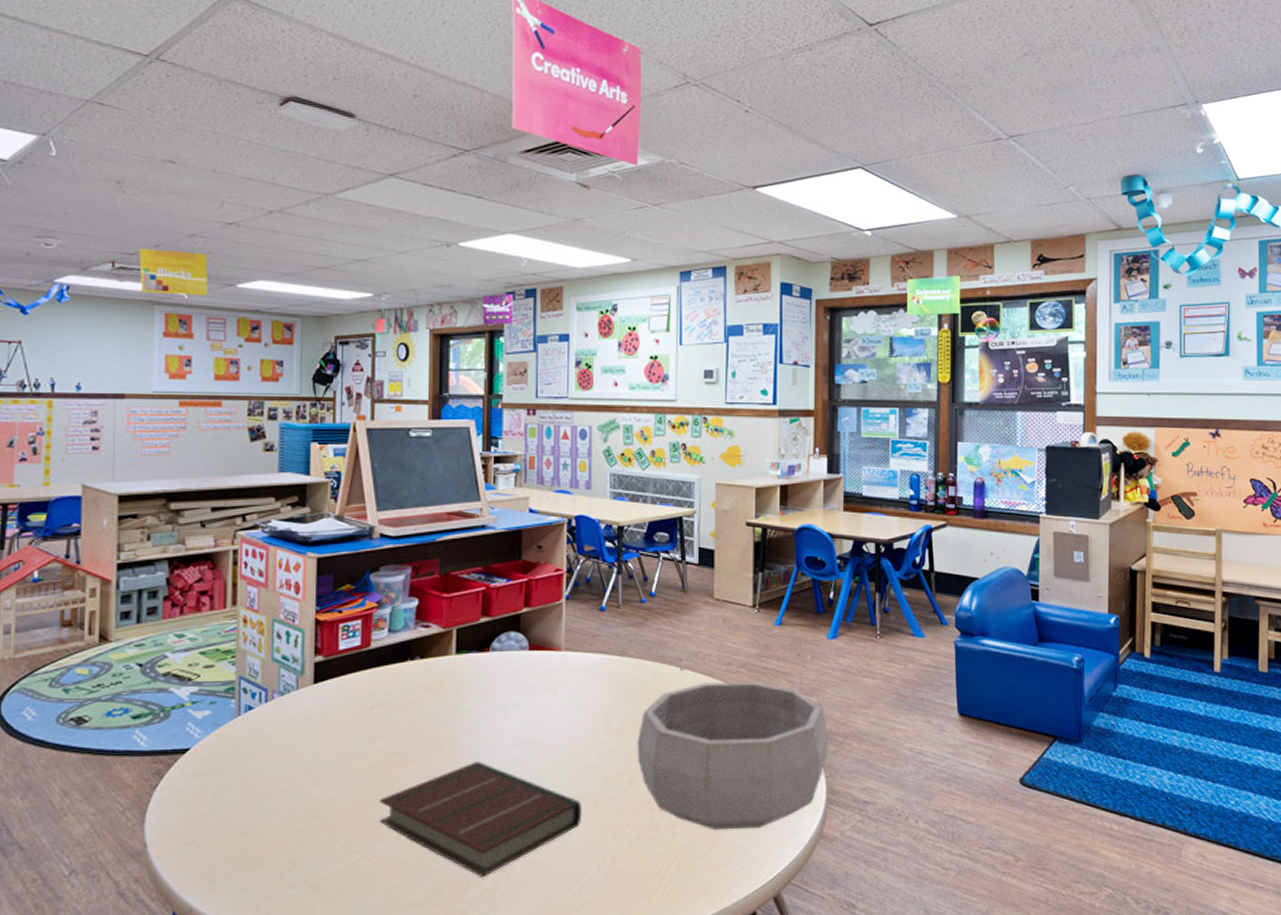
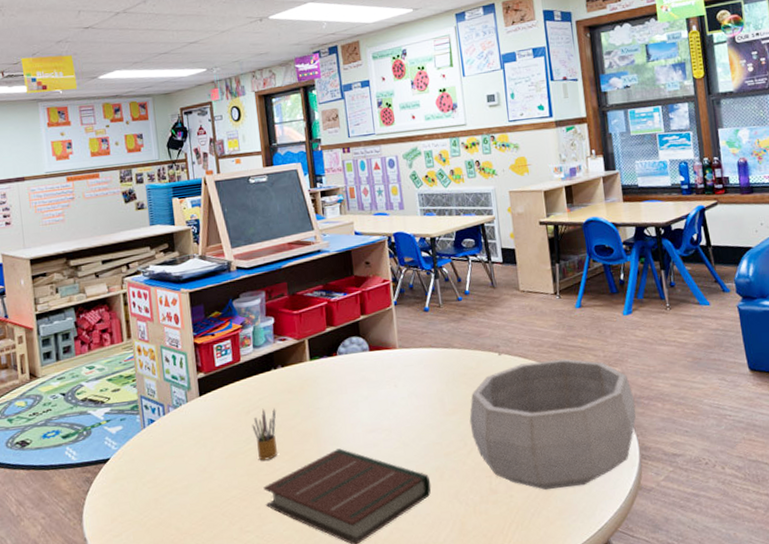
pencil box: none [374,705,407,768] -> present [251,408,277,461]

